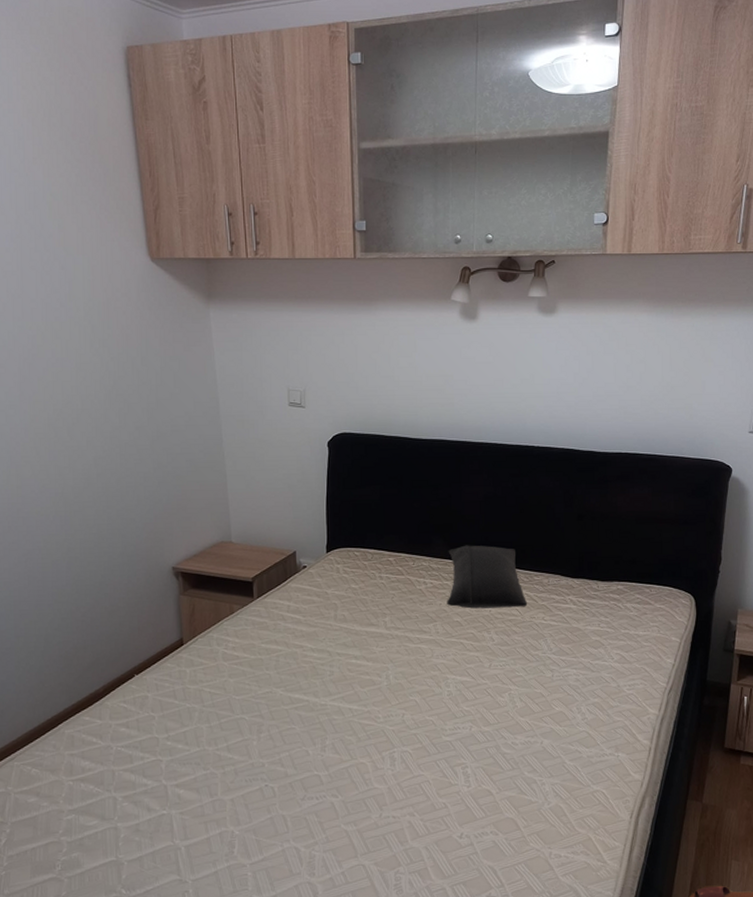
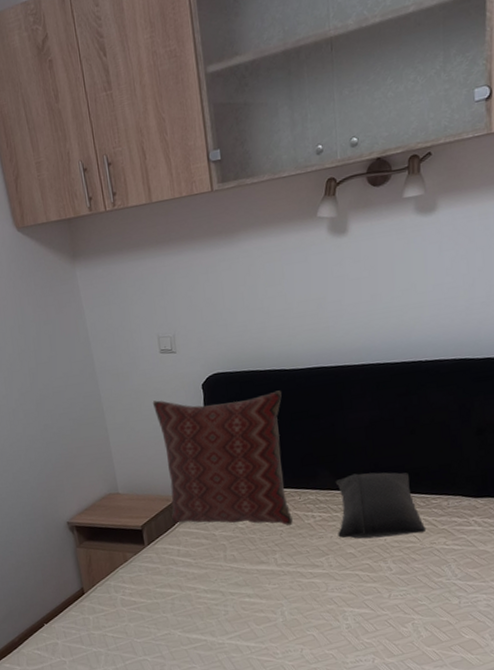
pillow: none [276,452,405,590] -> present [152,390,293,526]

